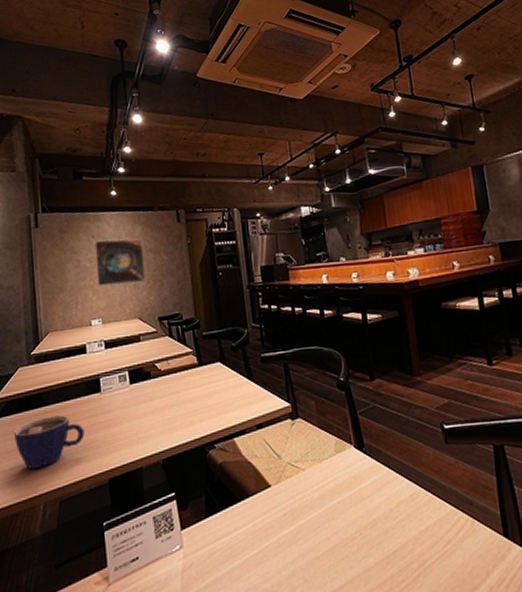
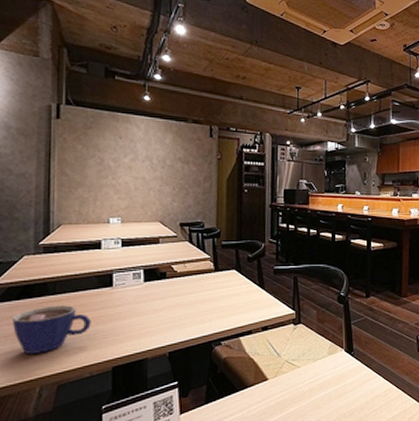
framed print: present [94,238,146,287] -> none [119,142,172,189]

